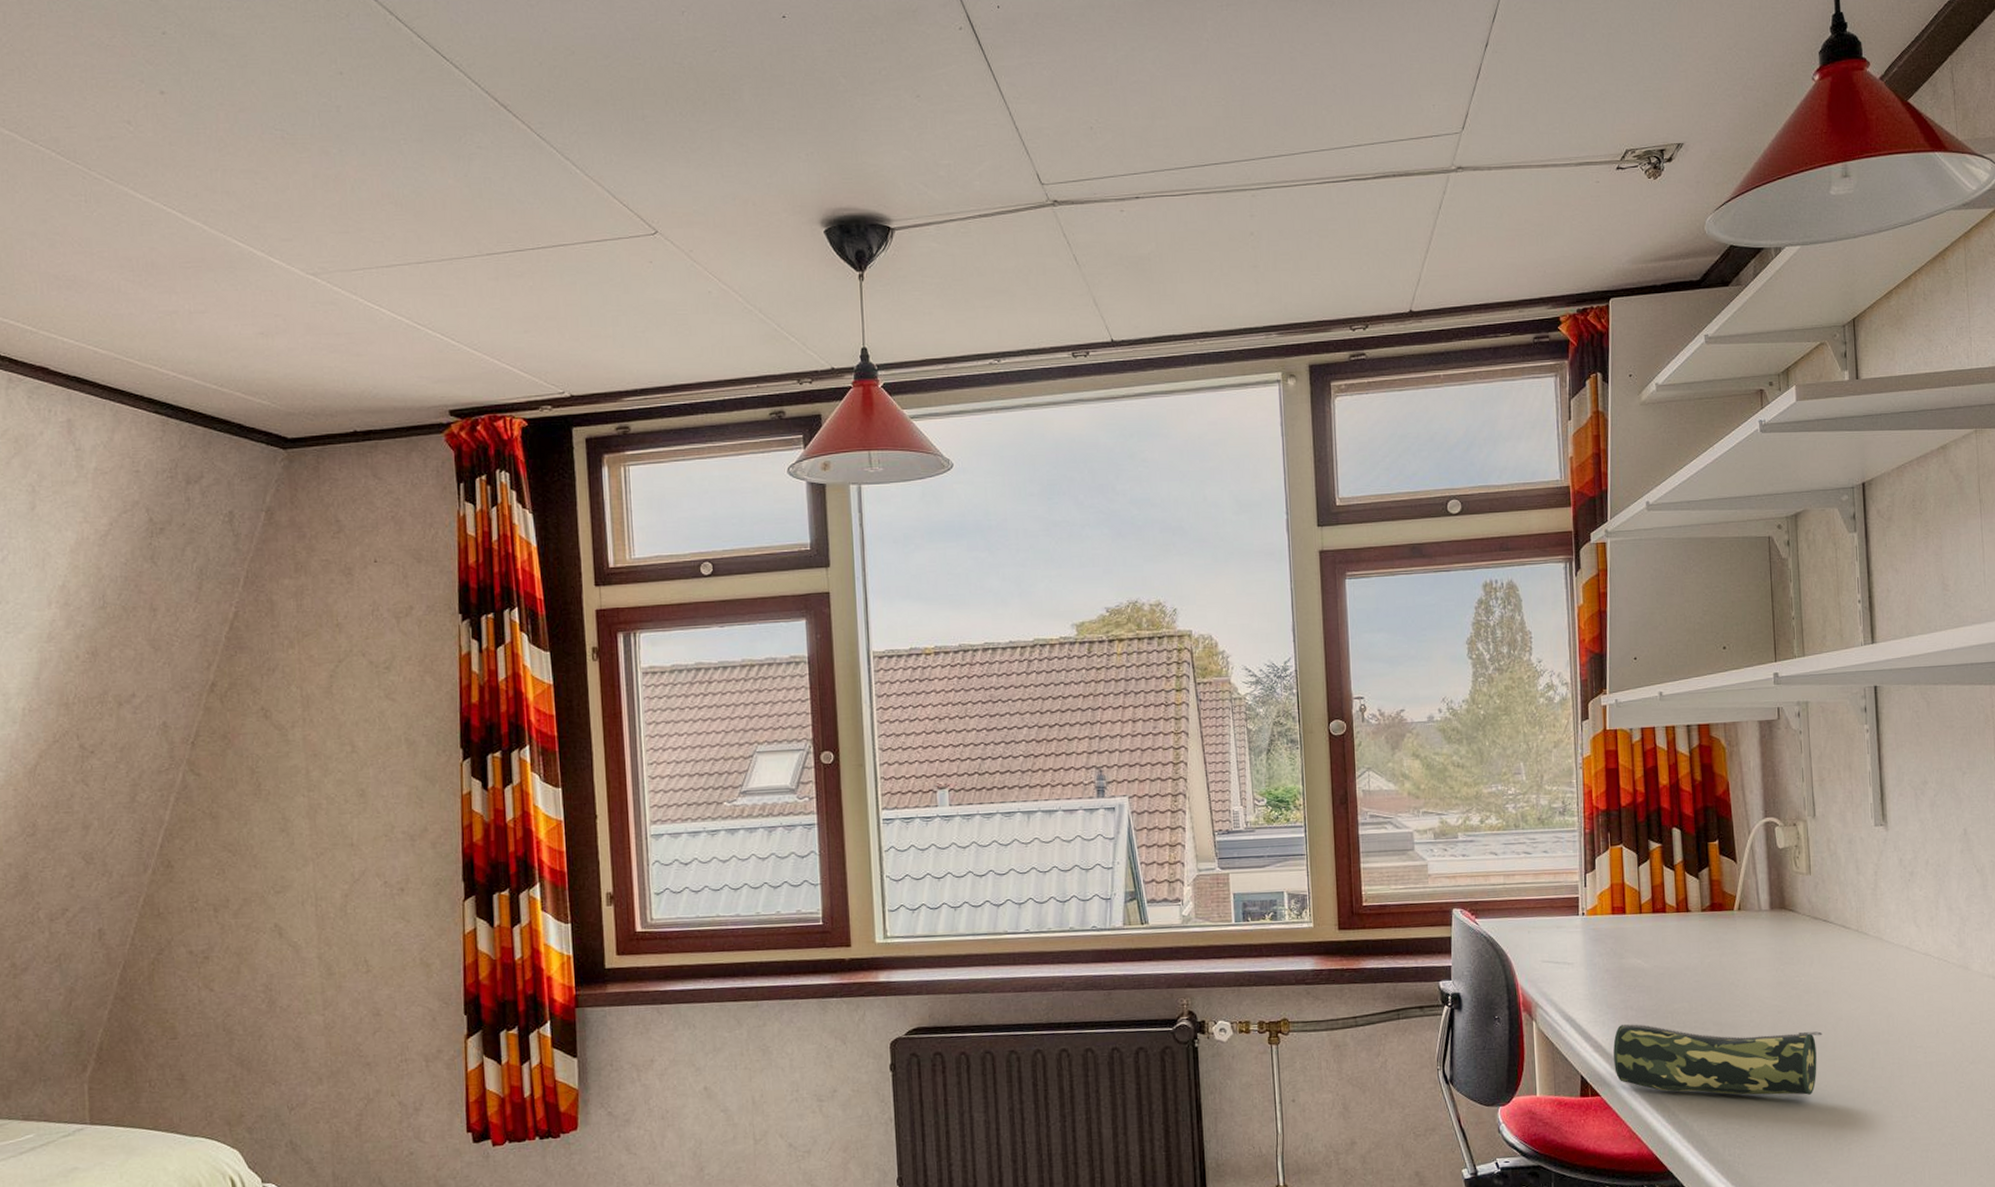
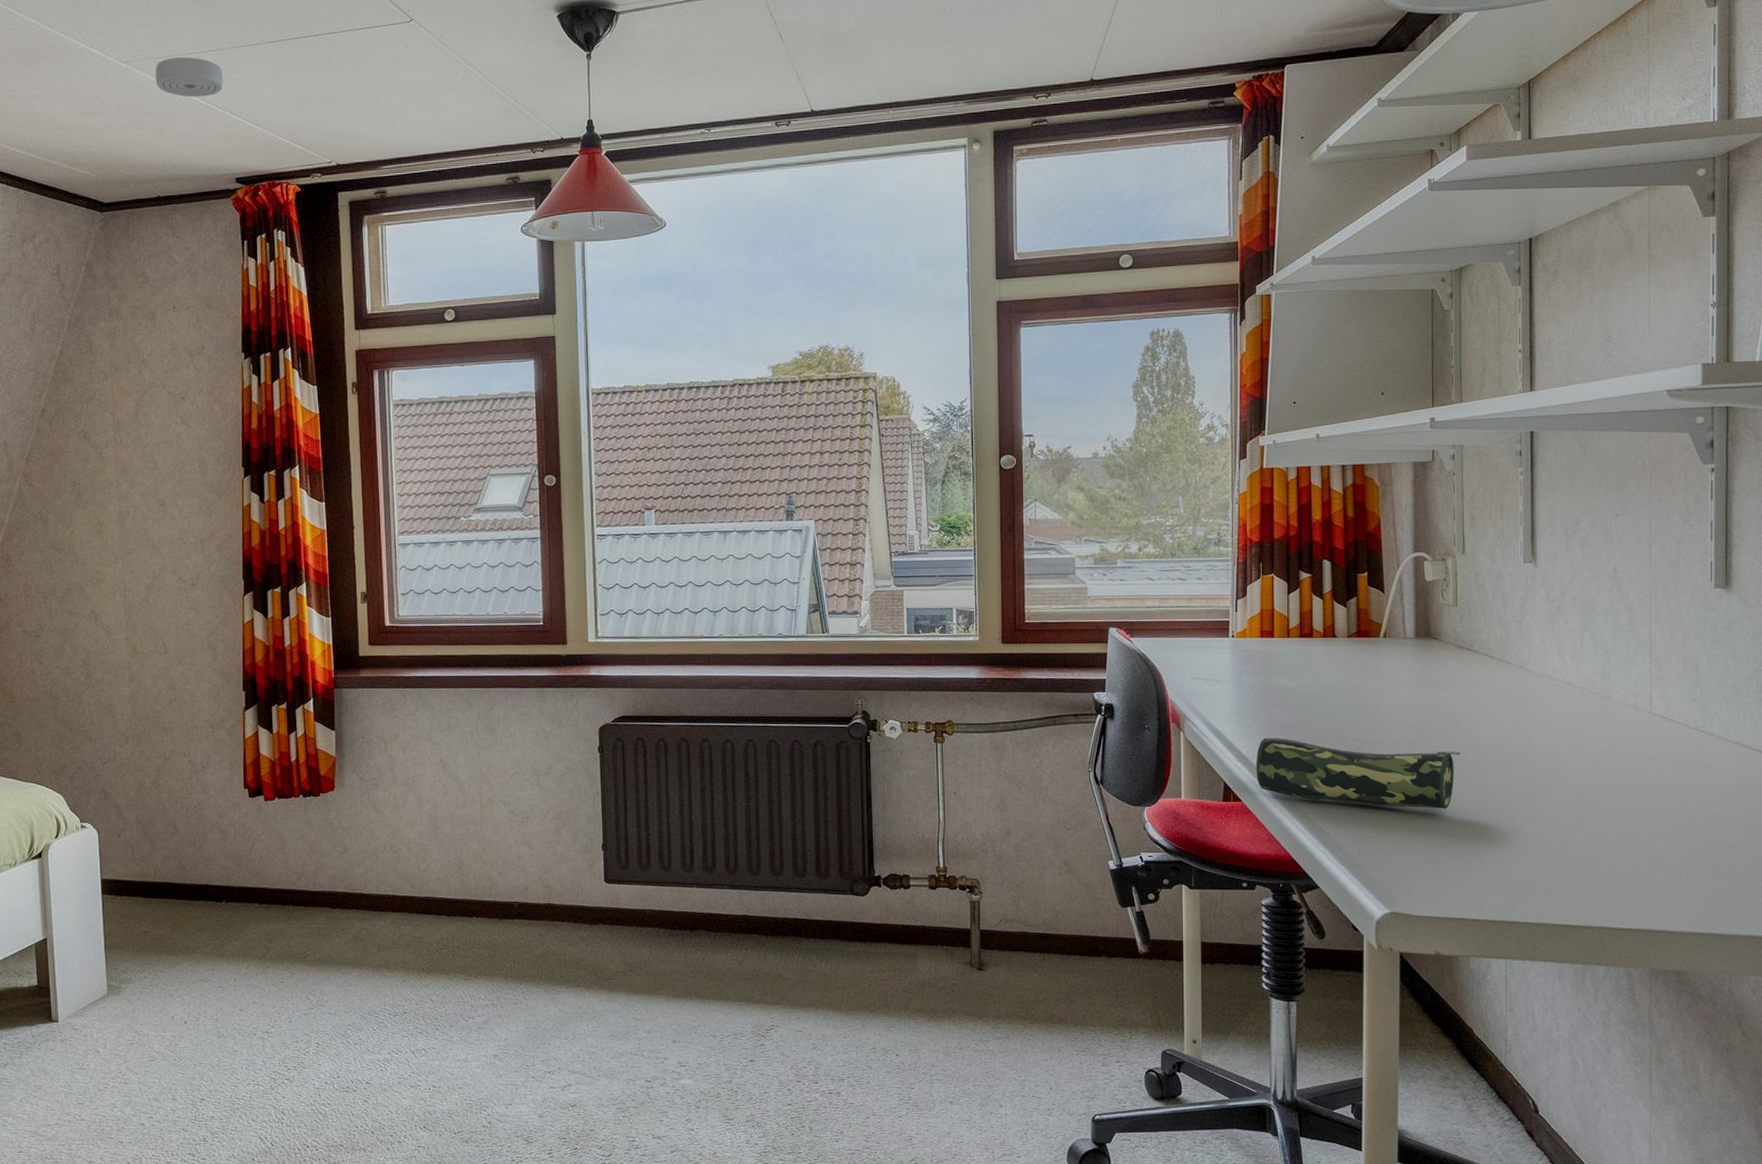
smoke detector: none [350,270,433,317] -> present [155,57,223,98]

